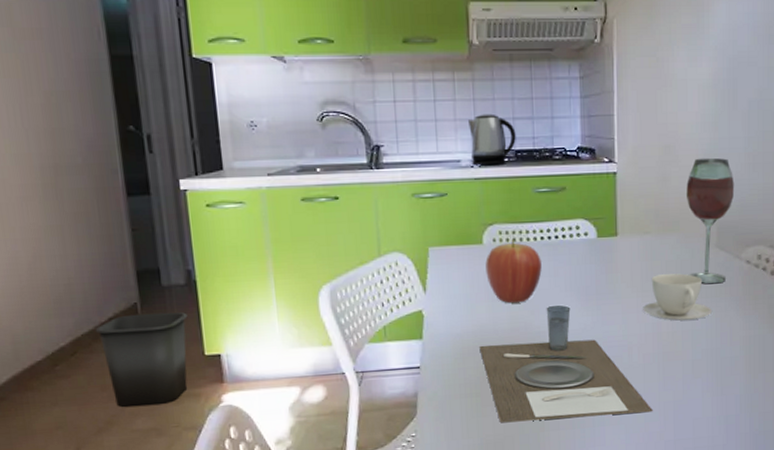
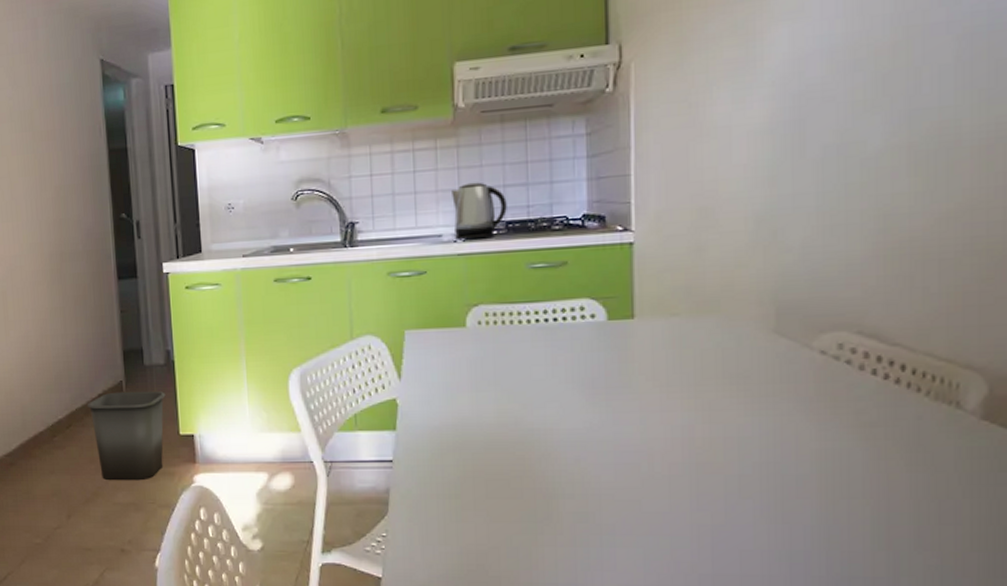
place setting: present [479,305,654,423] -> none [460,399,683,536]
fruit: present [485,238,542,304] -> none [469,321,537,395]
teacup: present [643,273,713,321] -> none [668,365,769,424]
wineglass: present [685,157,735,284] -> none [729,220,802,380]

